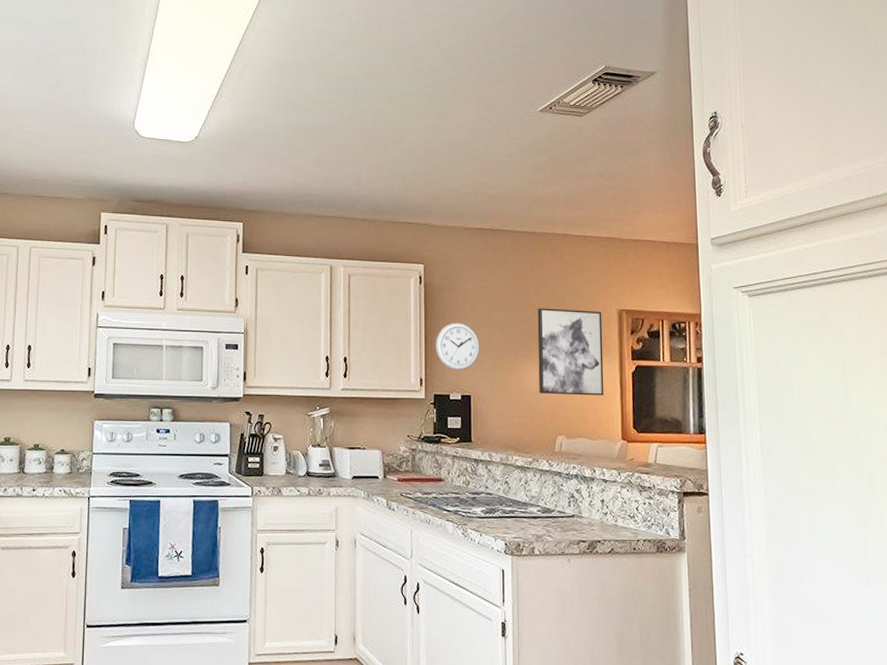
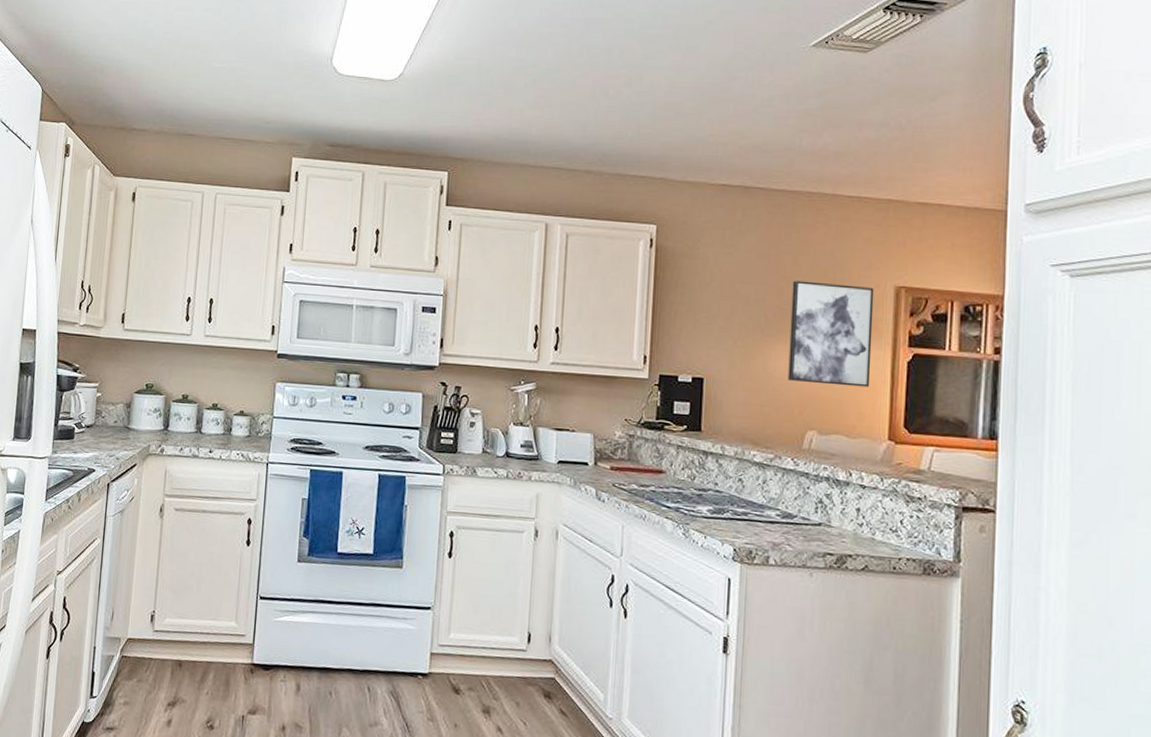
wall clock: present [436,322,480,371] -> none [665,293,719,349]

